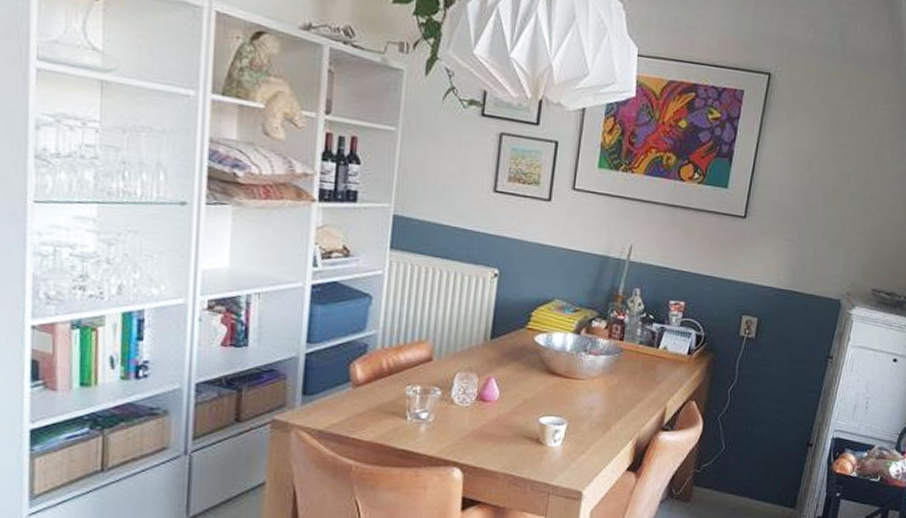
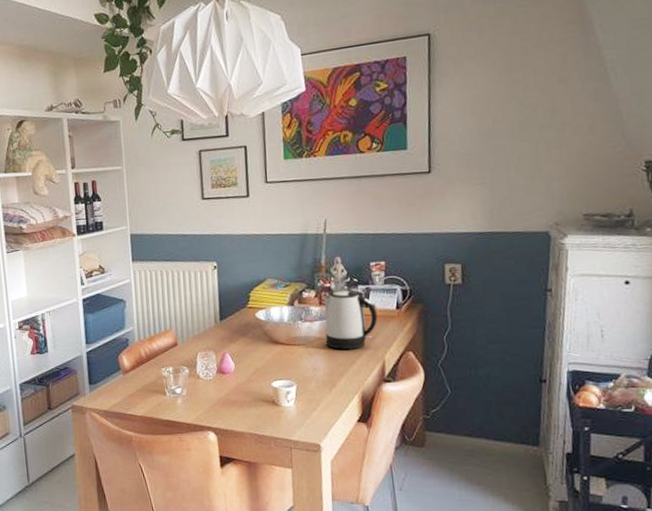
kettle: none [607,325,668,392] -> present [324,290,378,350]

